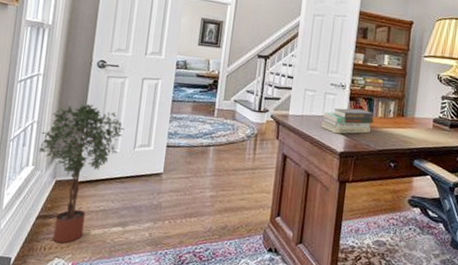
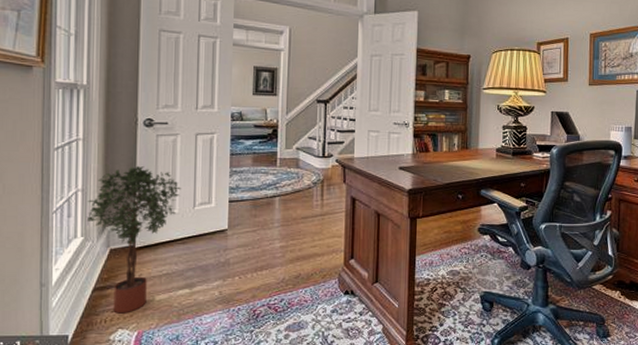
books: present [321,108,374,134] -> none [388,145,439,172]

